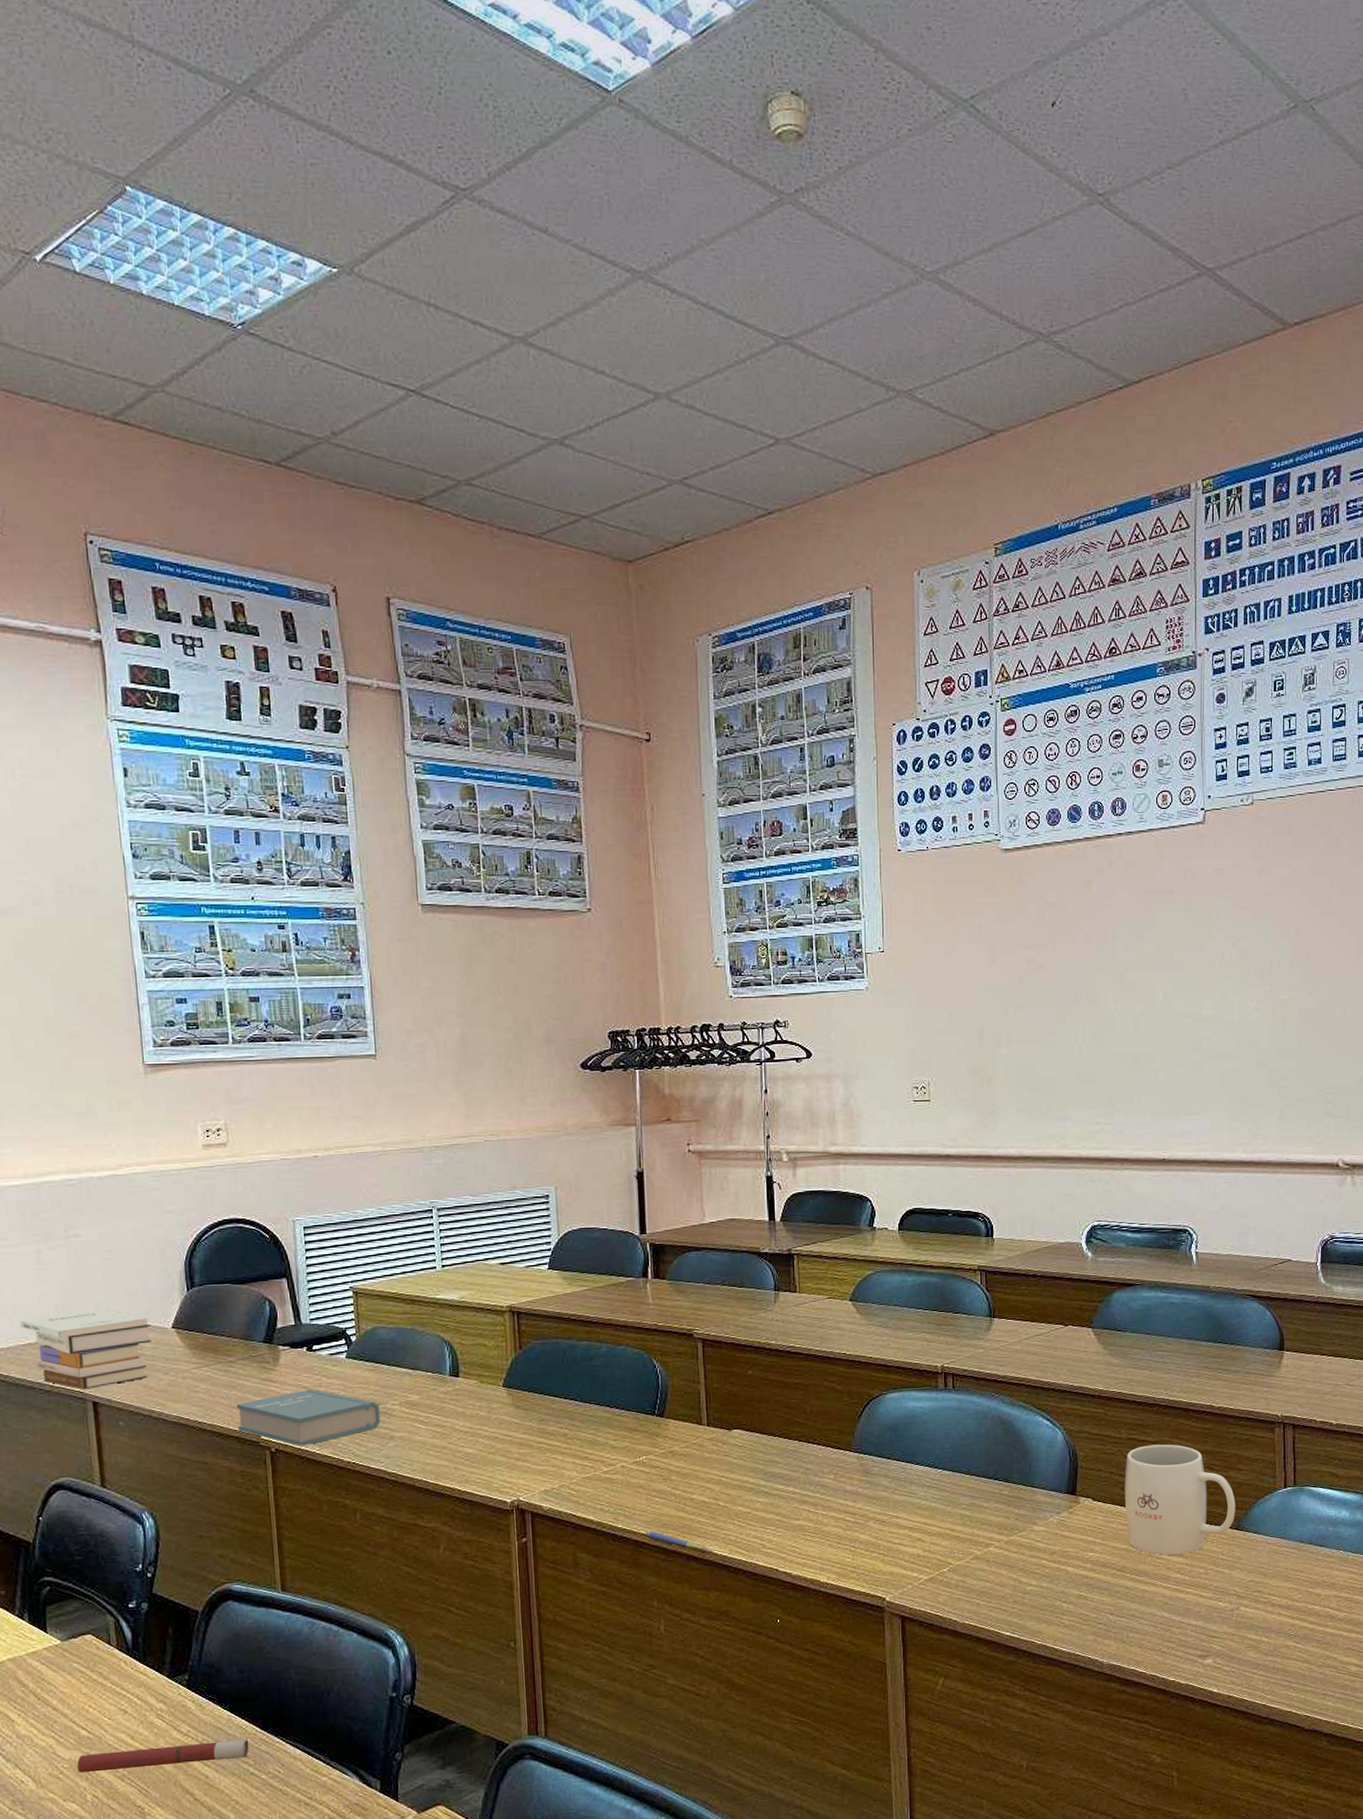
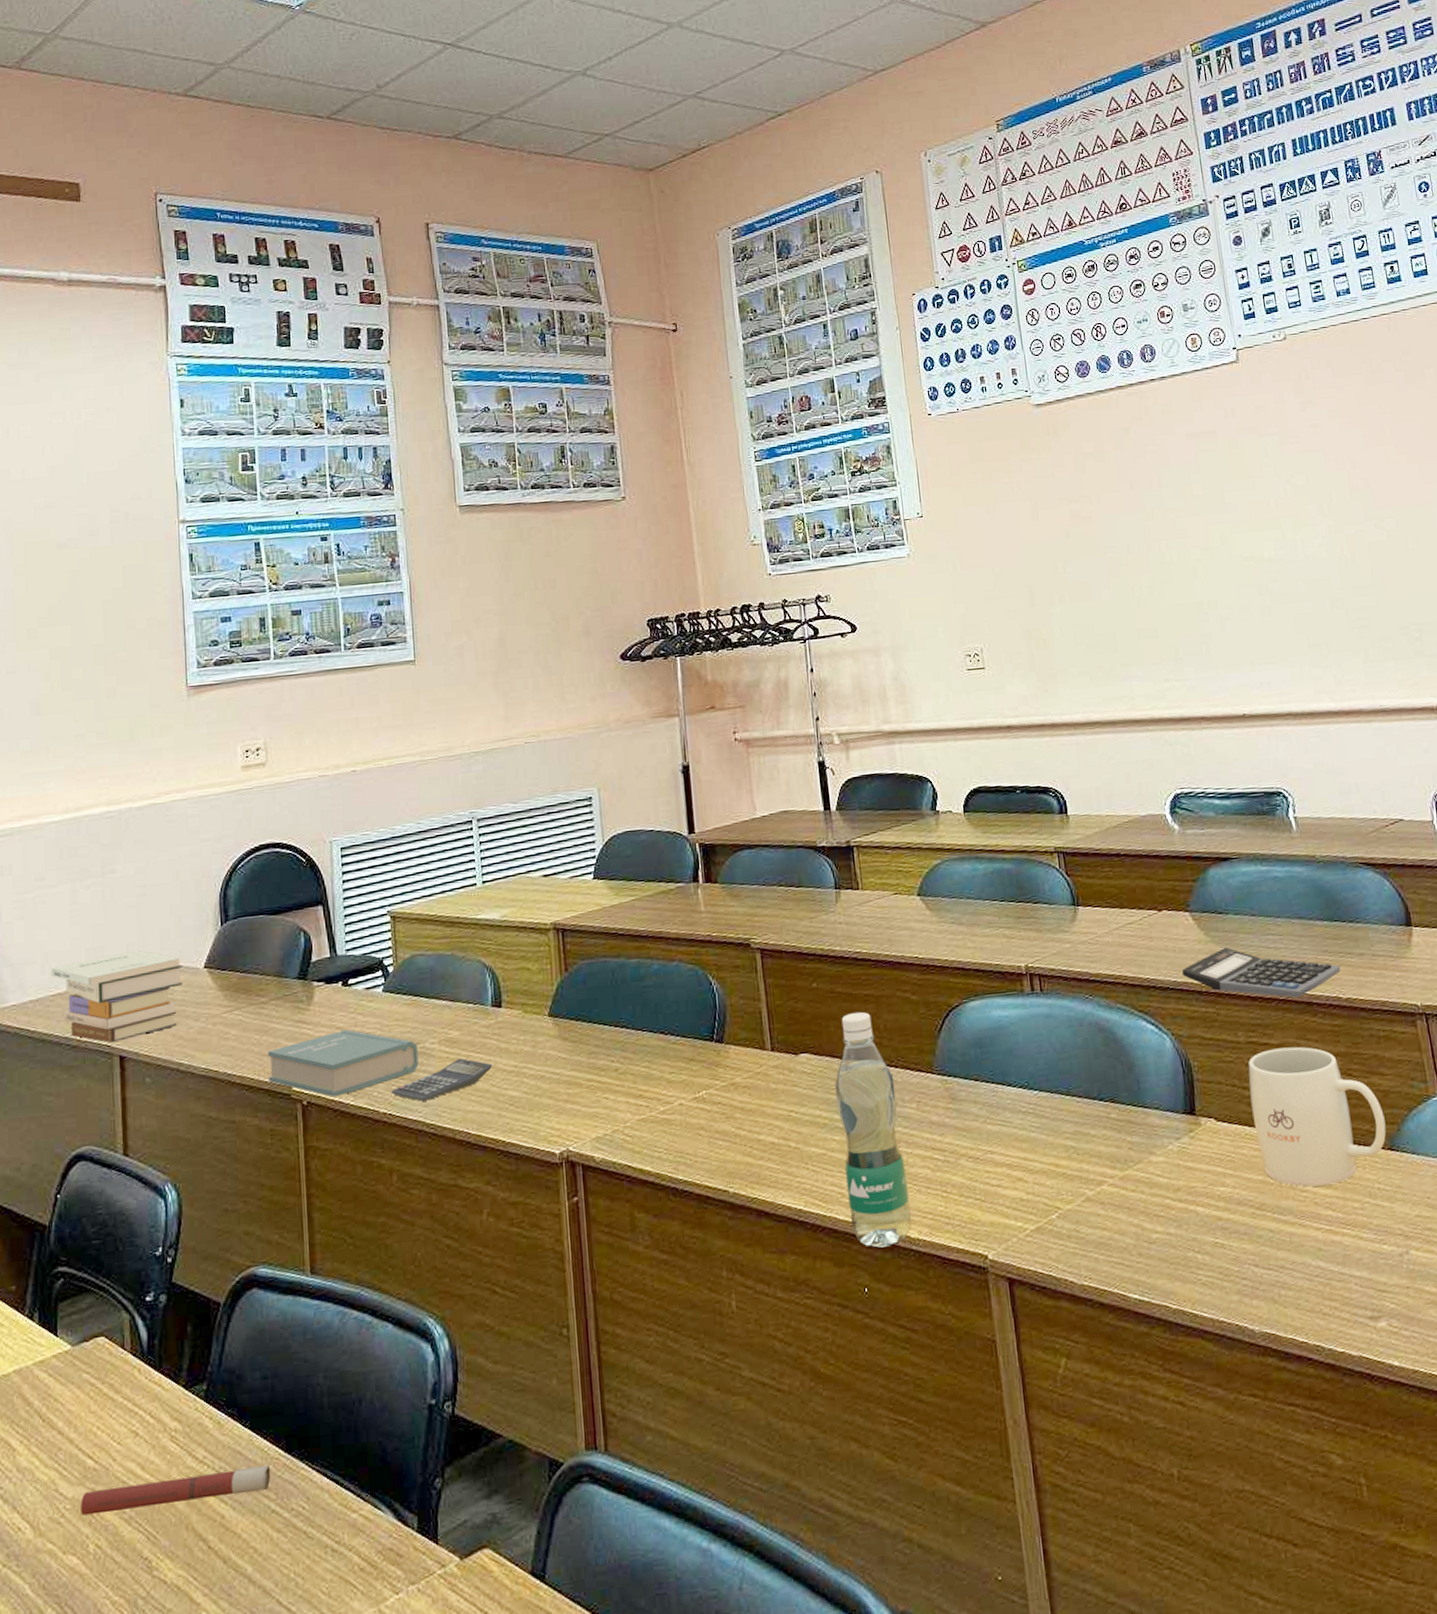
calculator: none [354,1419,449,1454] -> present [391,1058,492,1102]
pen: present [644,1530,714,1554] -> none [708,1181,787,1208]
bottle: none [763,1397,821,1589] -> present [835,1011,911,1248]
calculator: none [1079,1360,1218,1404] -> present [1182,947,1341,998]

